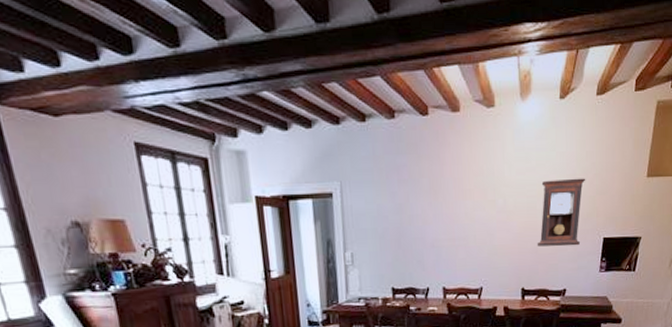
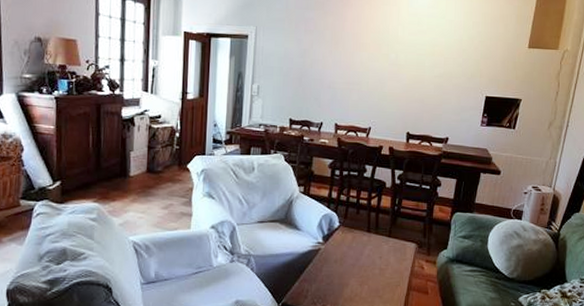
pendulum clock: present [537,178,586,247] -> none [423,42,472,101]

